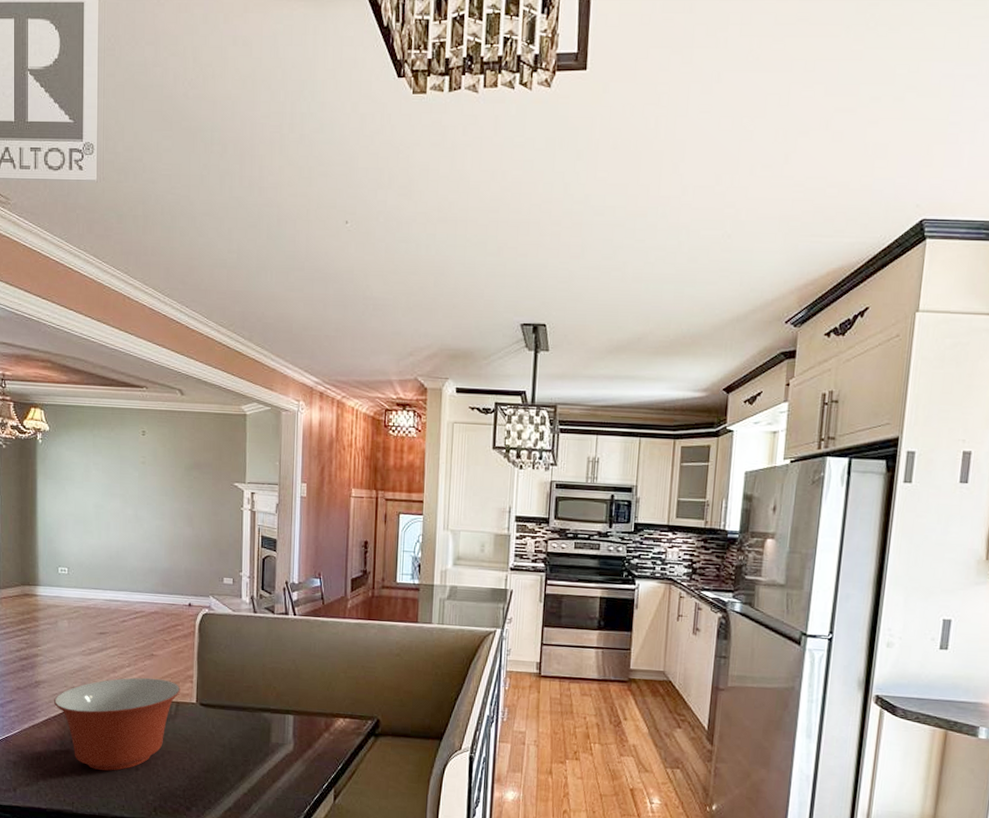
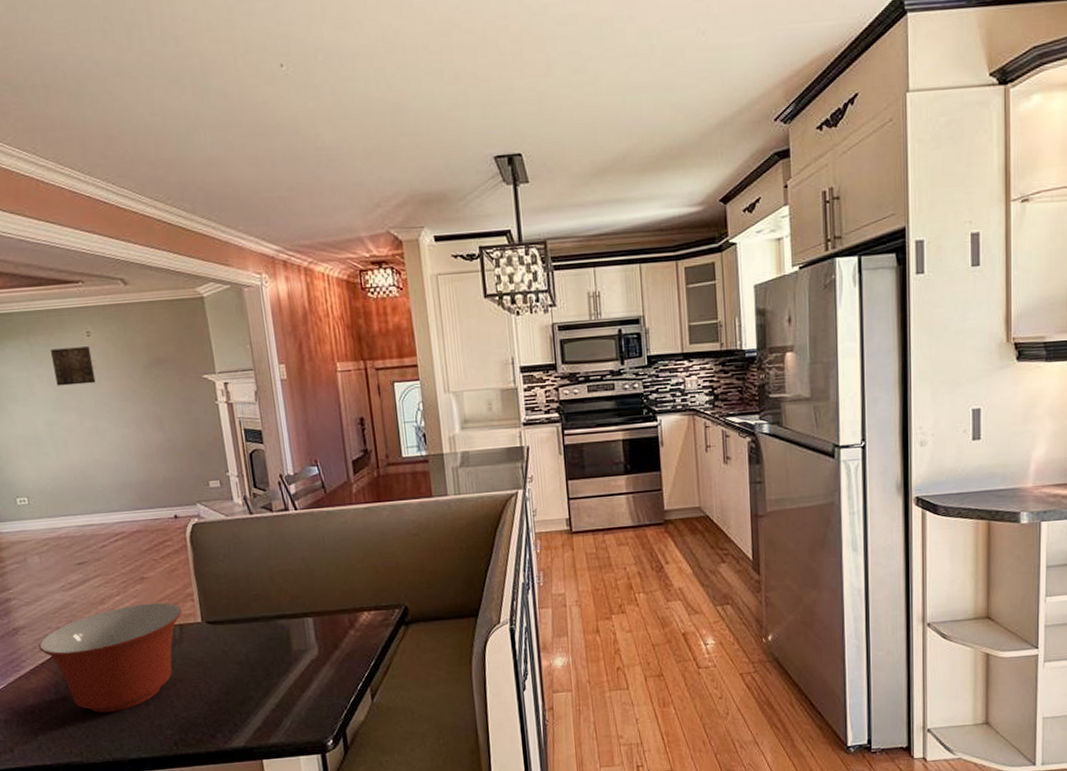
wall art: none [110,442,143,477] -> present [51,346,96,386]

